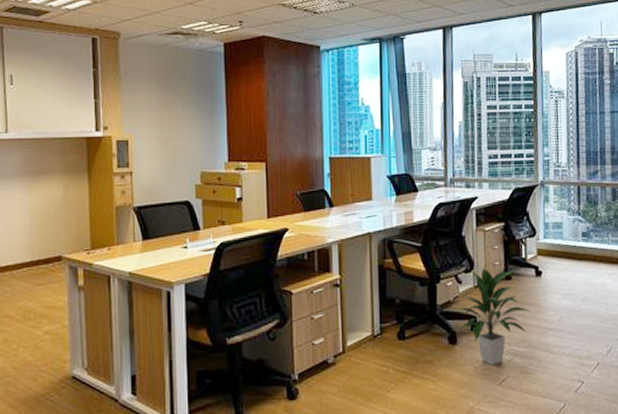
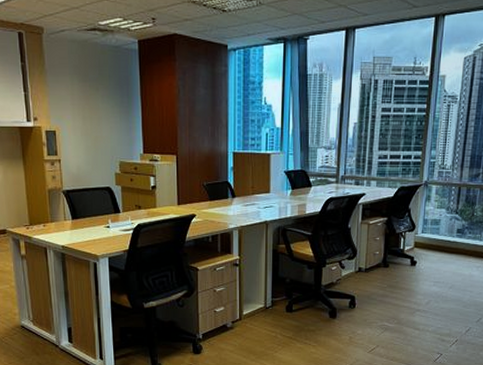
indoor plant: present [457,267,530,365] -> none [339,256,403,336]

